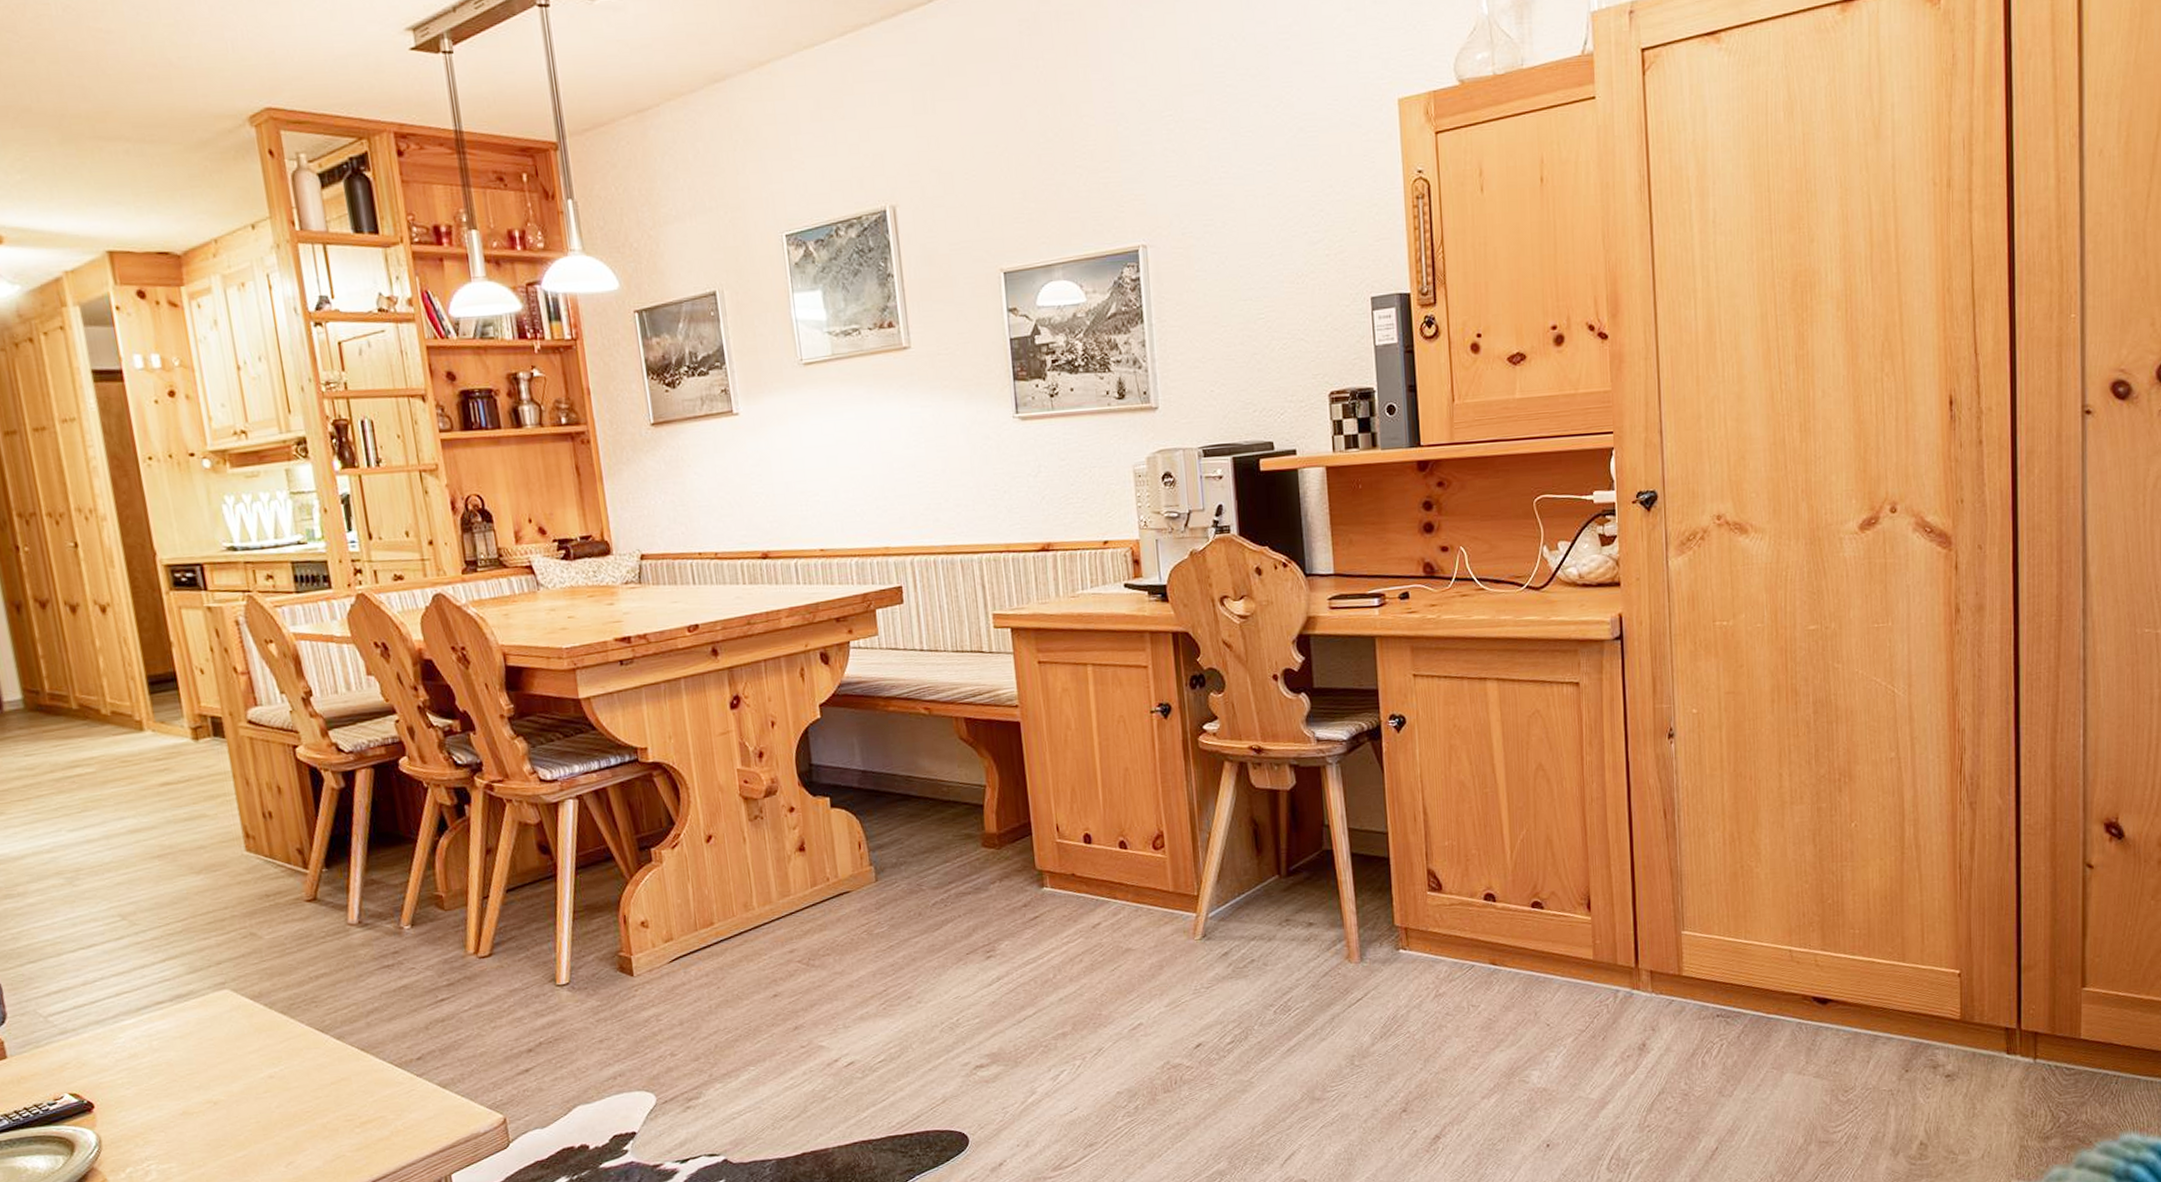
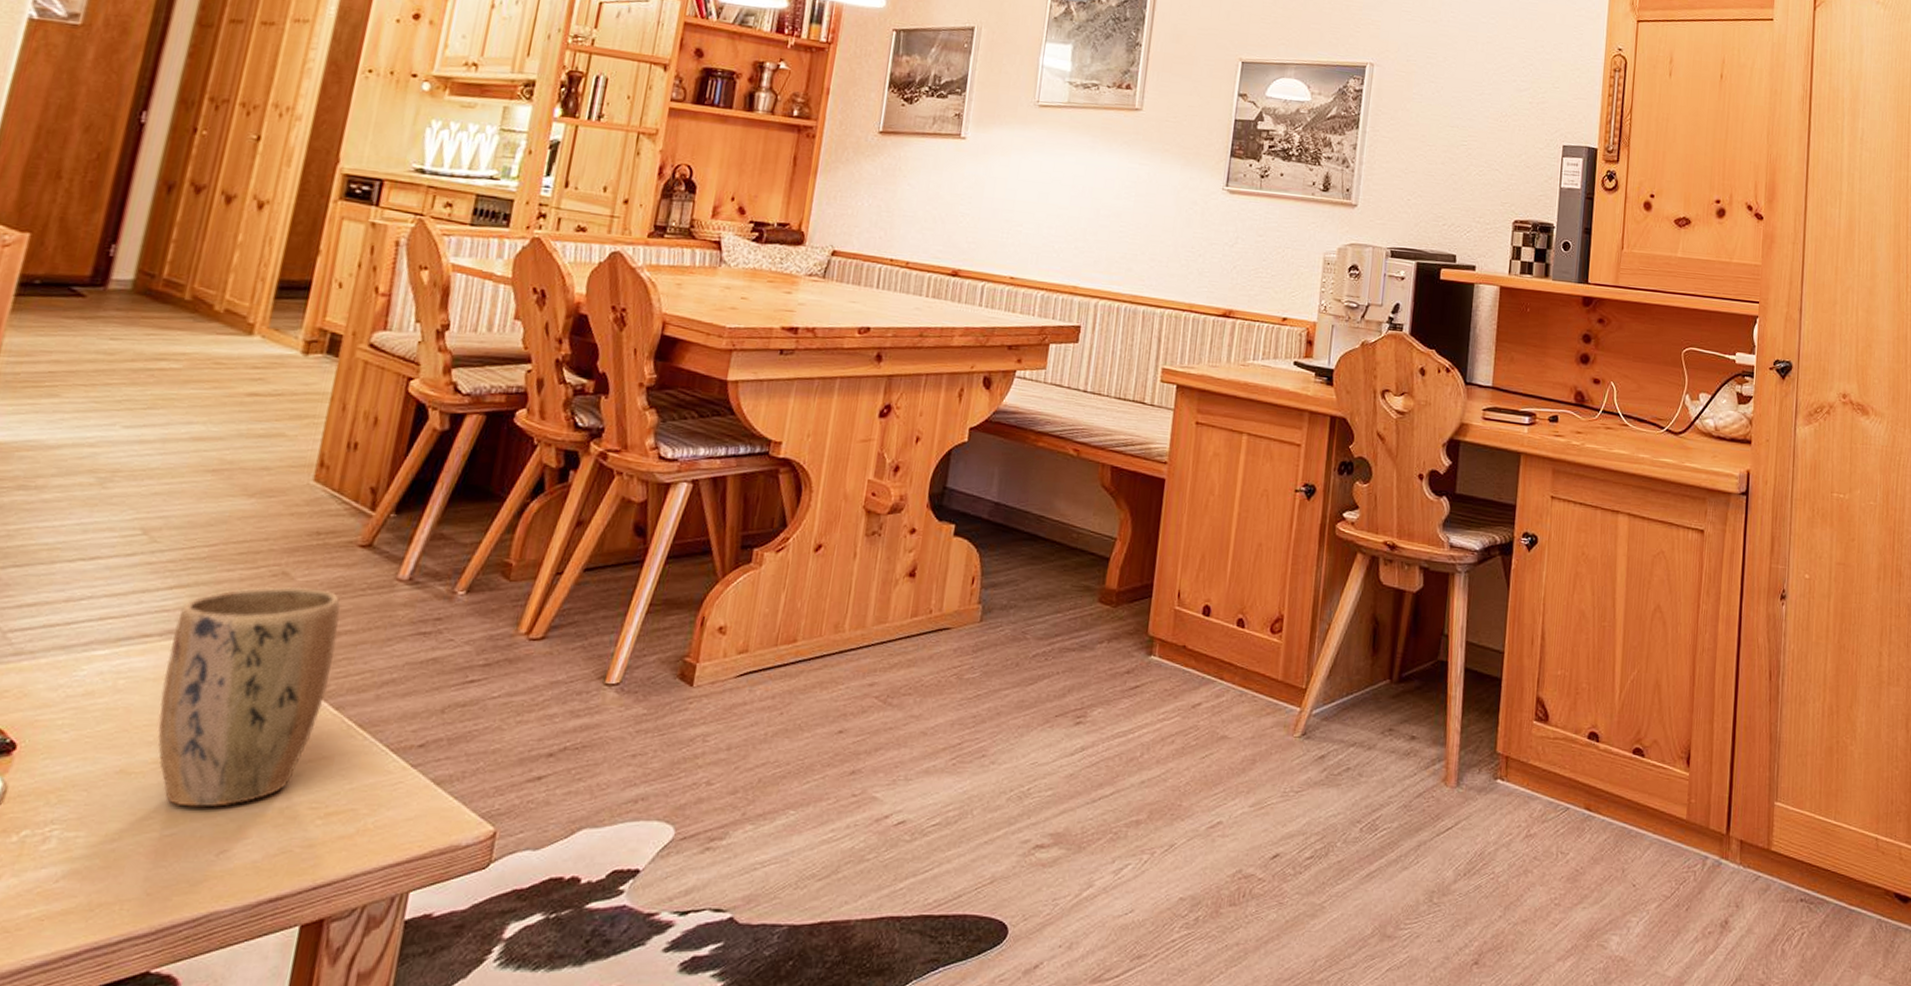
plant pot: none [179,943,326,1134] -> present [157,586,341,808]

